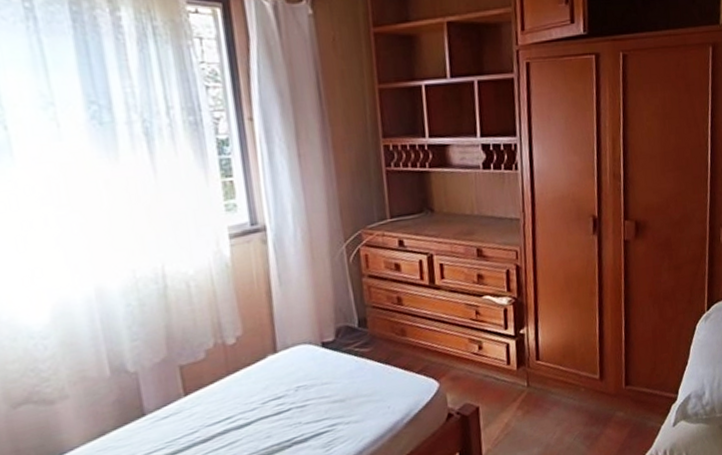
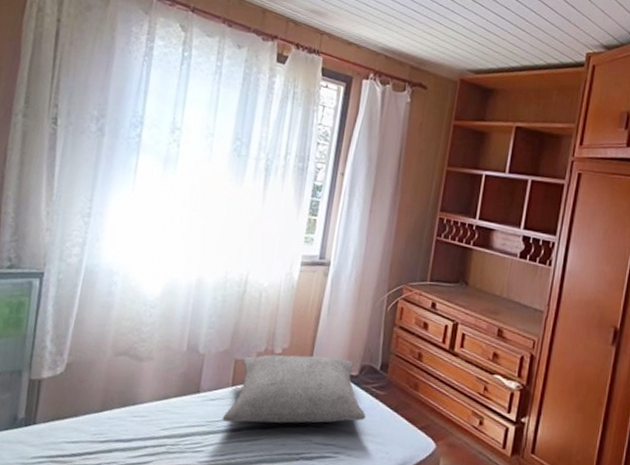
pillow: none [184,327,356,436] -> present [222,354,366,424]

